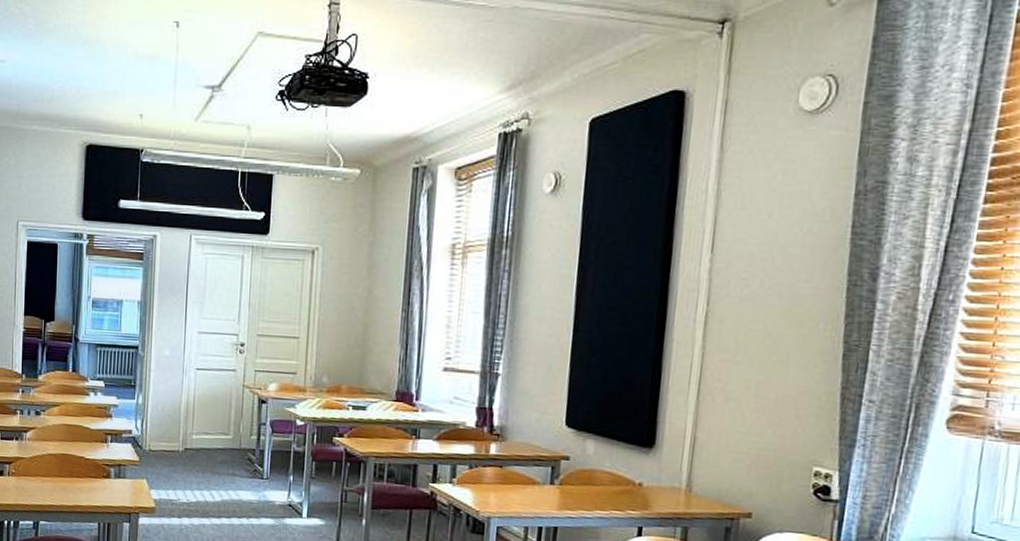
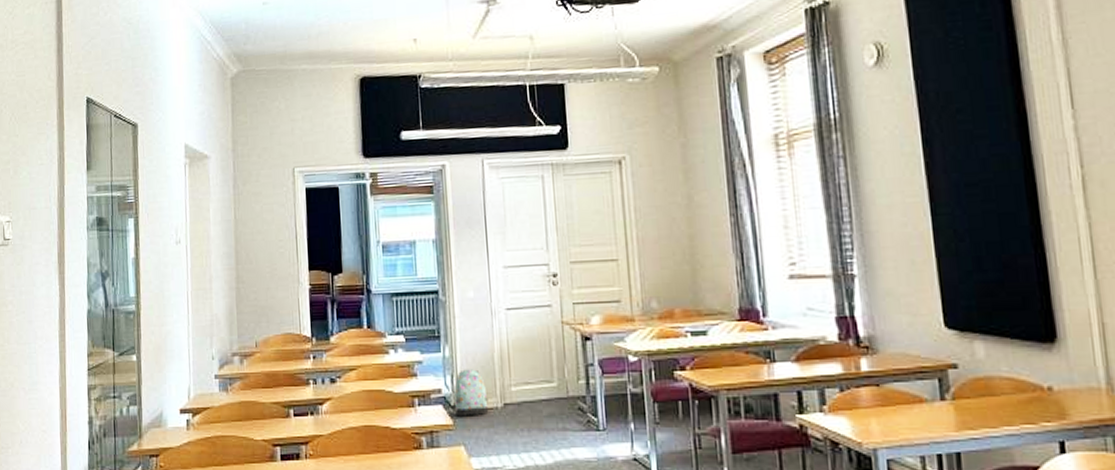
backpack: none [140,416,171,456] -> present [452,369,489,416]

